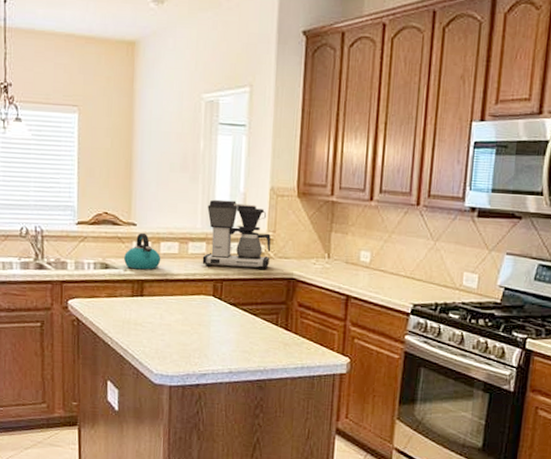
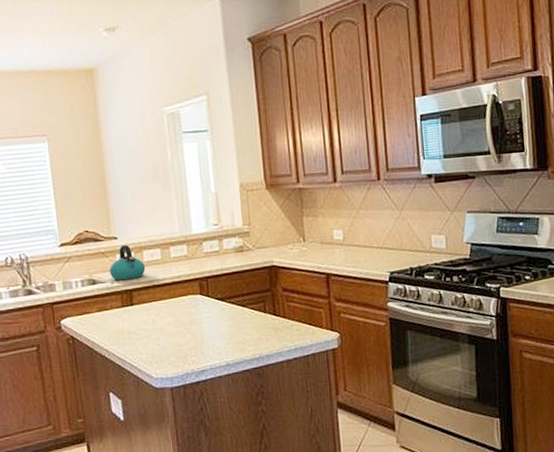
coffee maker: present [202,199,271,270] -> none [183,201,249,267]

